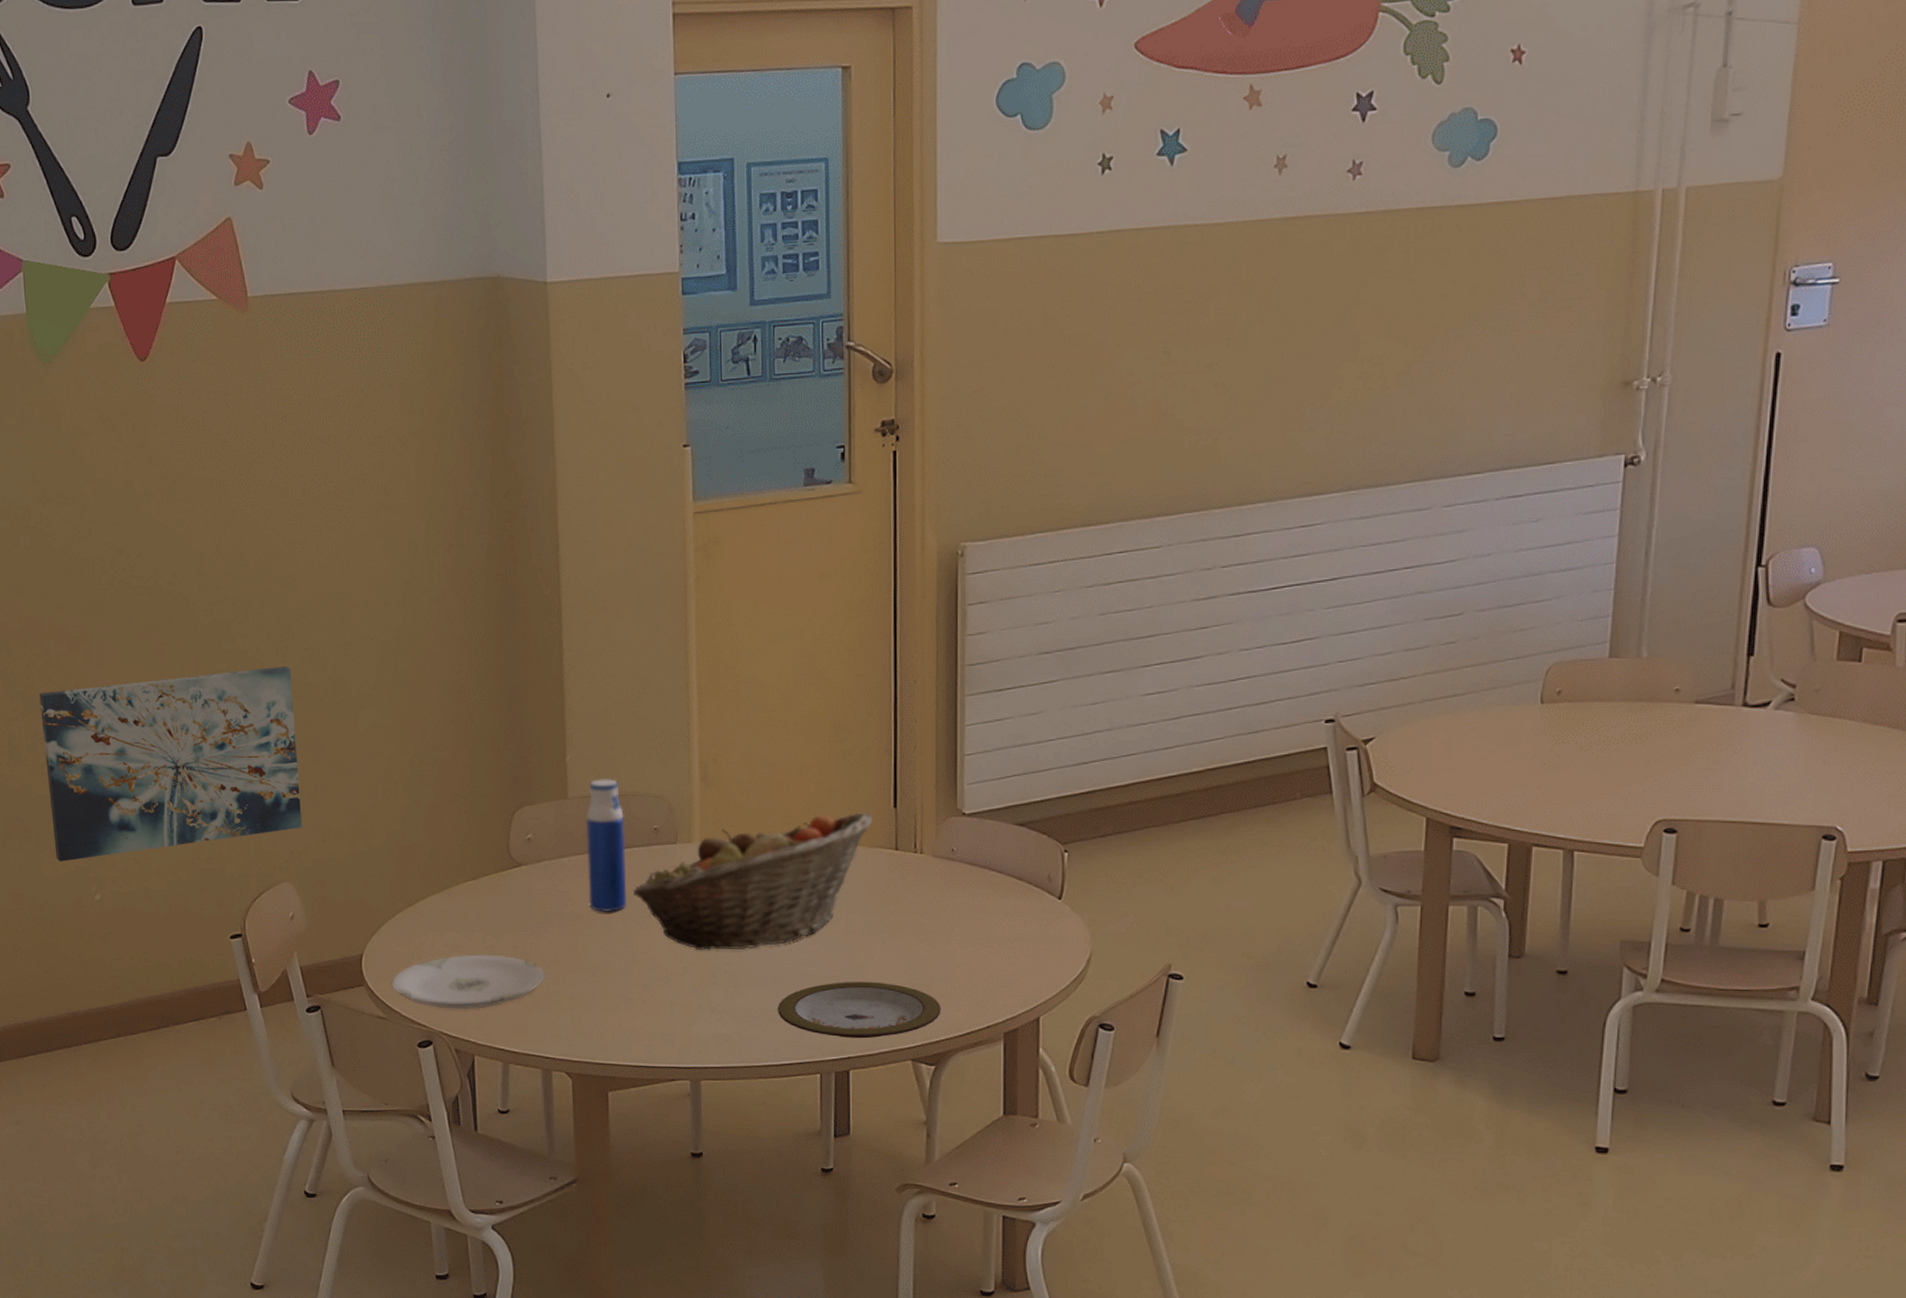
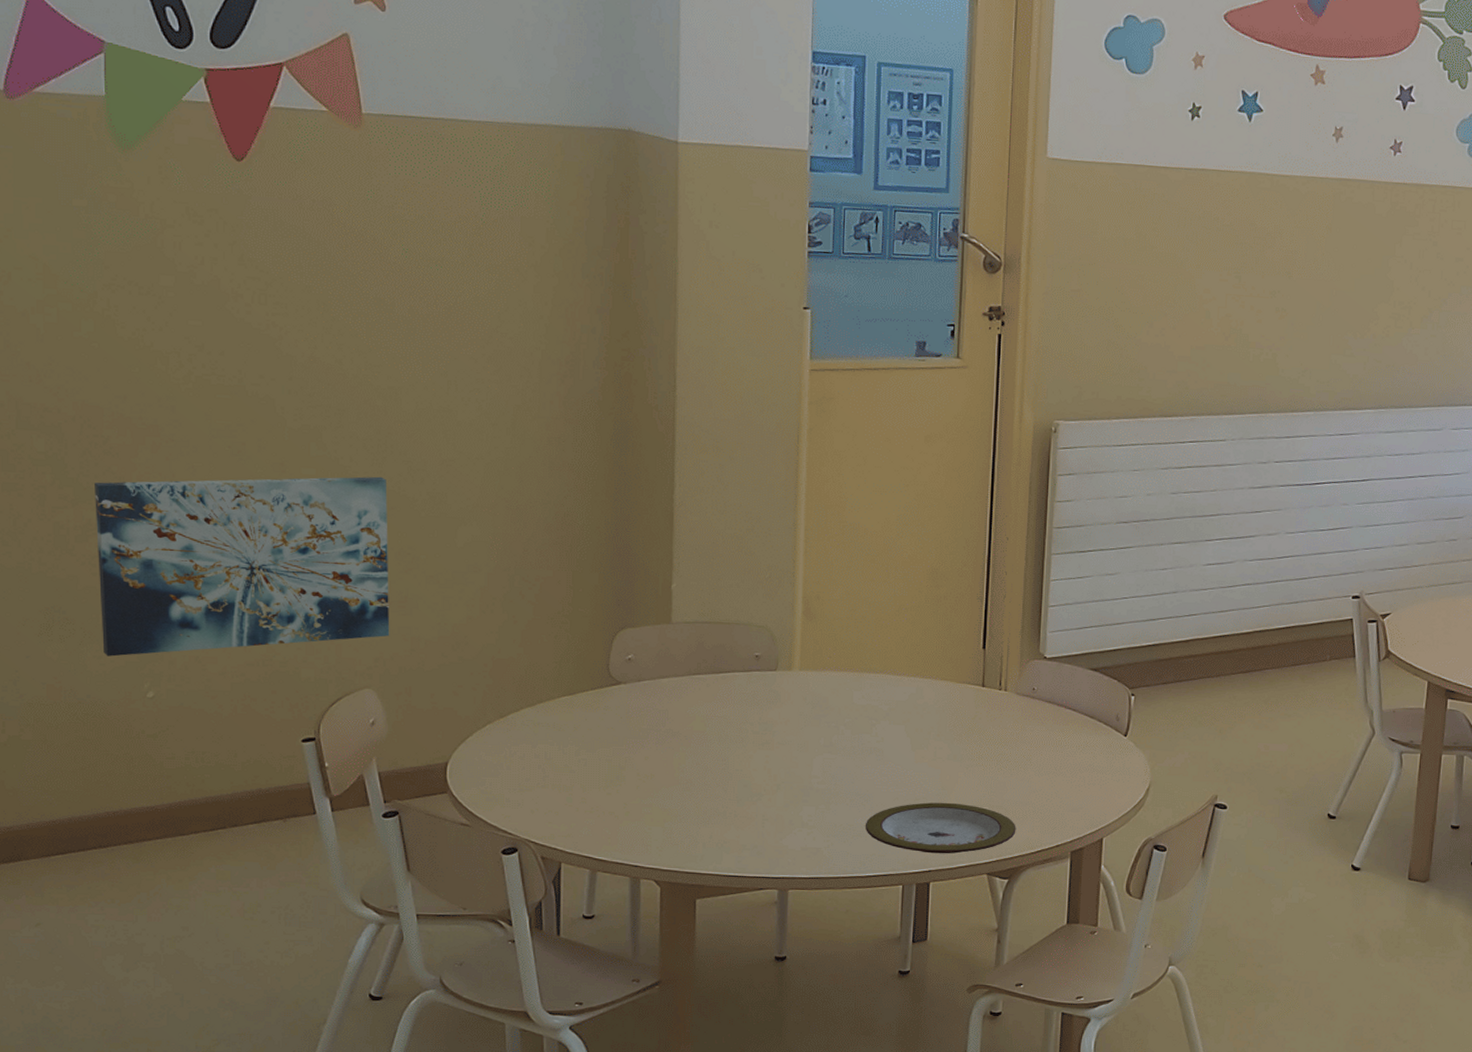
plate: present [392,954,546,1009] -> none [478,766,639,818]
water bottle: present [585,779,626,912] -> none [687,607,727,731]
fruit basket: present [633,812,873,950] -> none [732,651,963,771]

